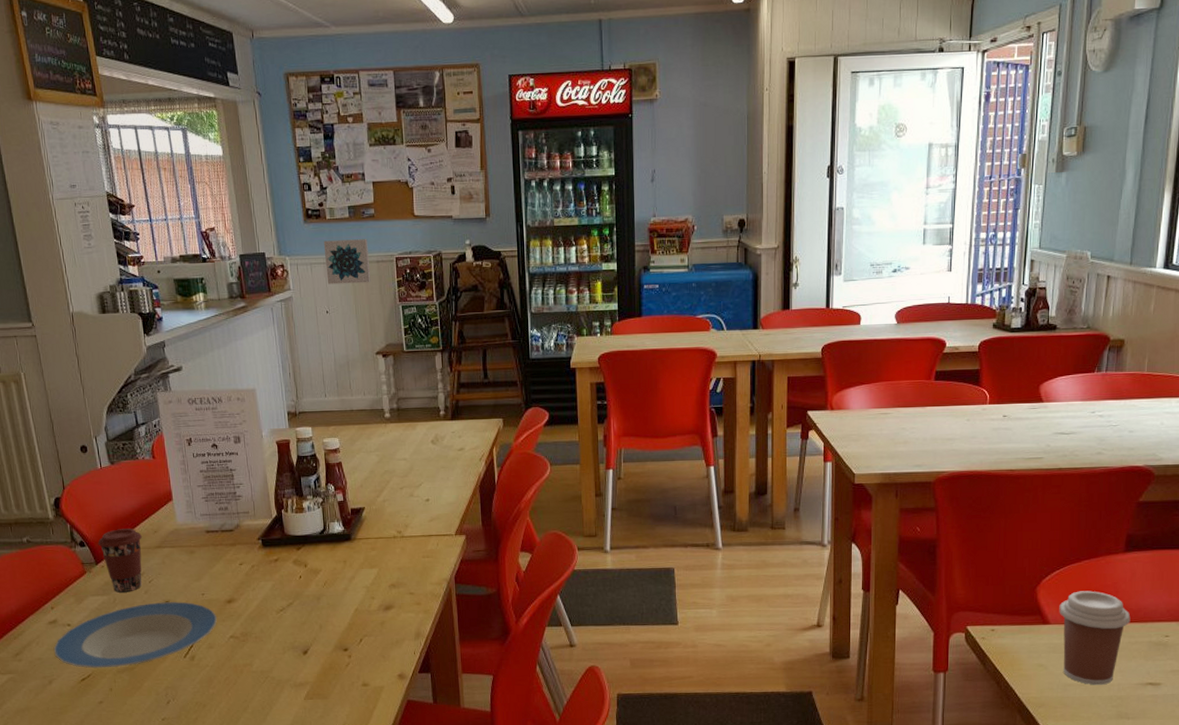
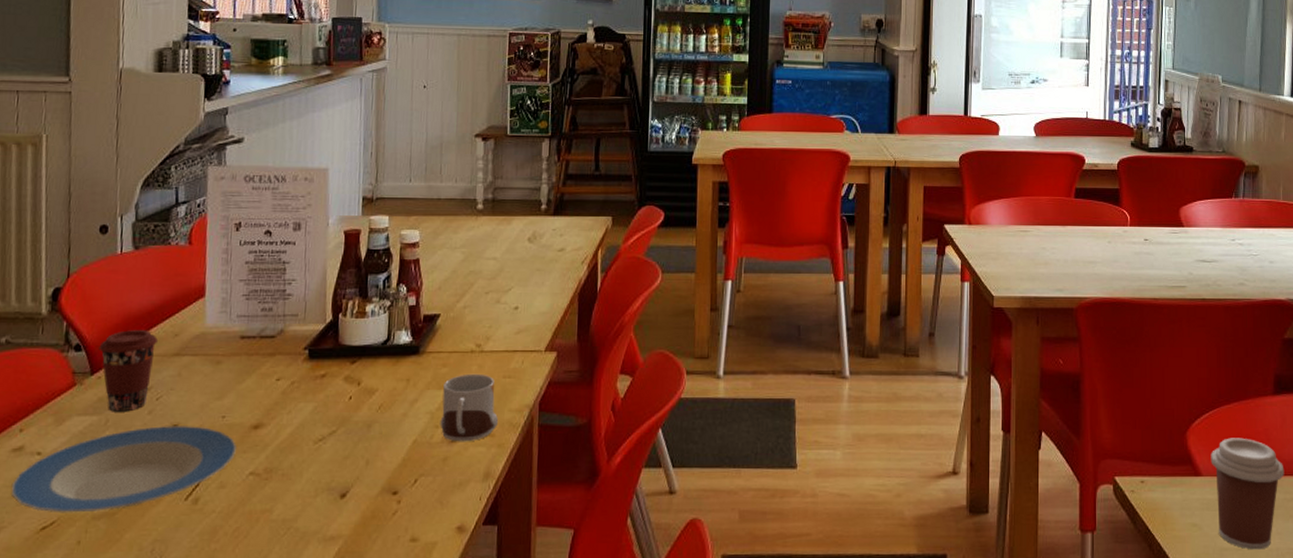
wall art: present [323,239,371,285] -> none [429,9,480,58]
mug: none [374,555,423,610] -> present [440,373,499,442]

